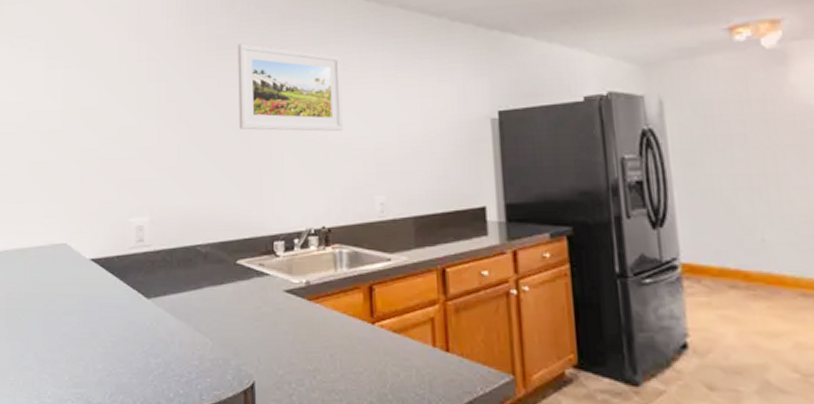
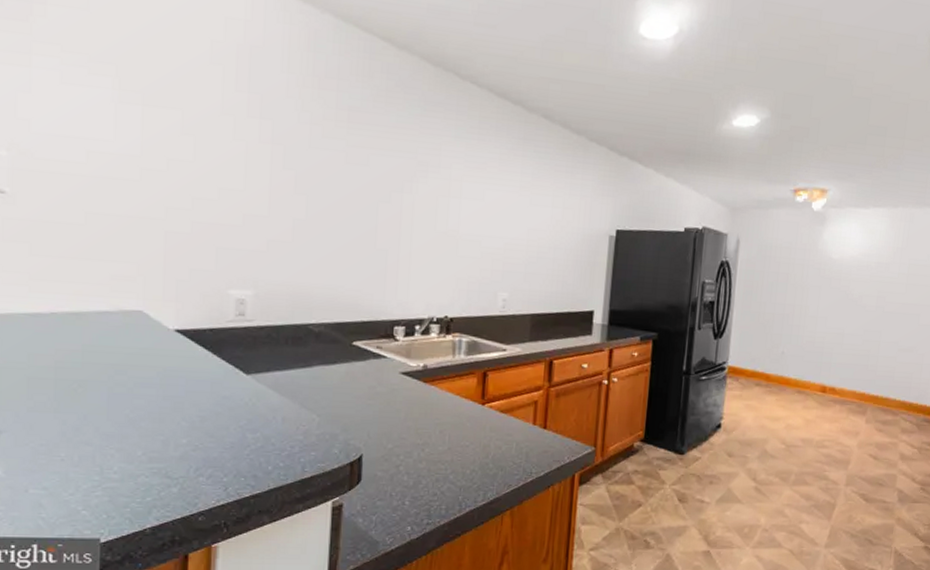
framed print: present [237,43,343,131] -> none [366,120,481,227]

